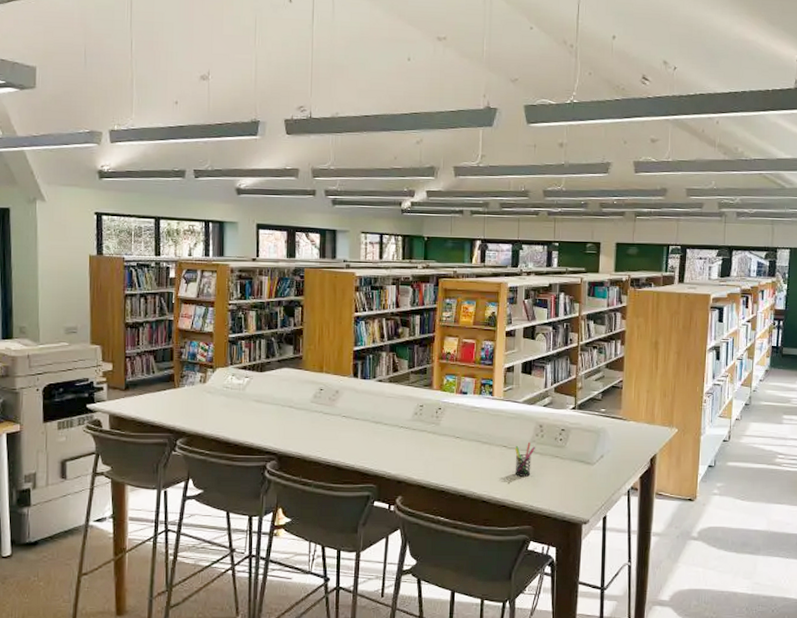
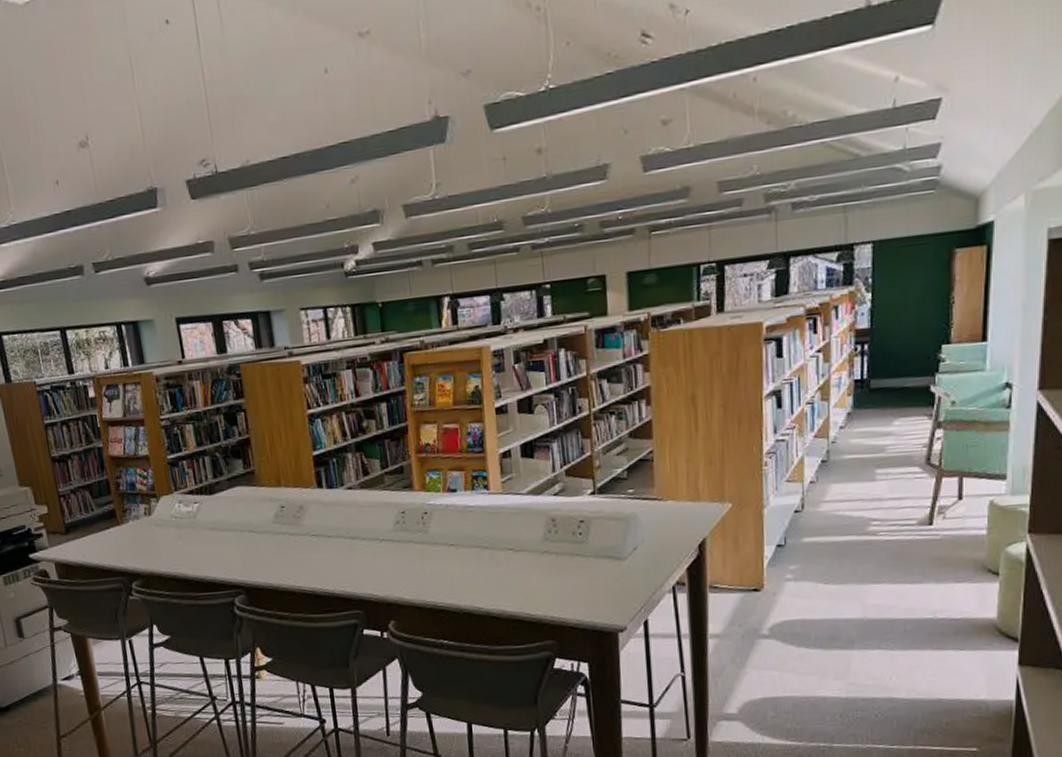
pen holder: present [515,442,535,477] -> none [524,540,549,584]

